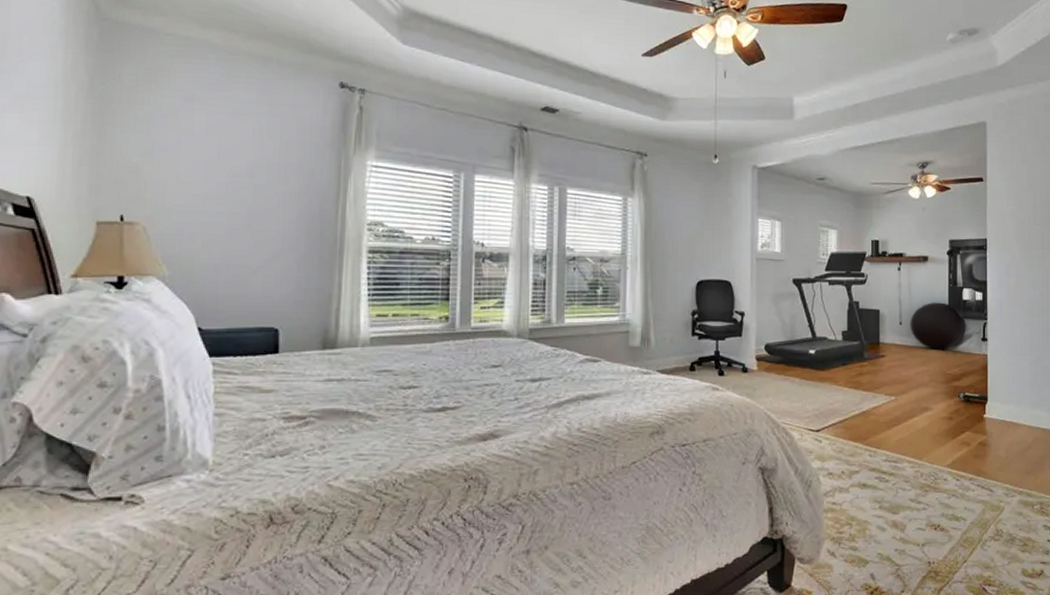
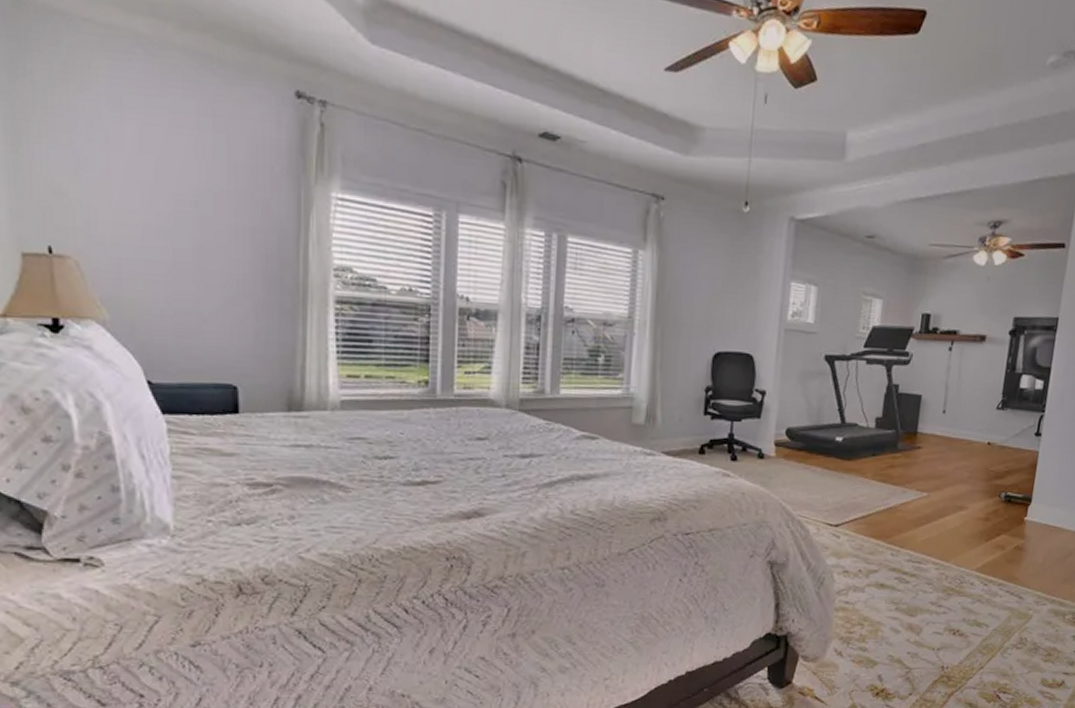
exercise ball: present [910,302,966,350] -> none [954,389,1019,444]

